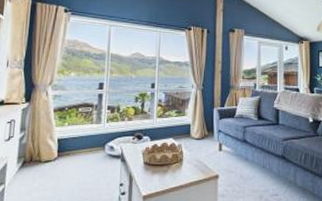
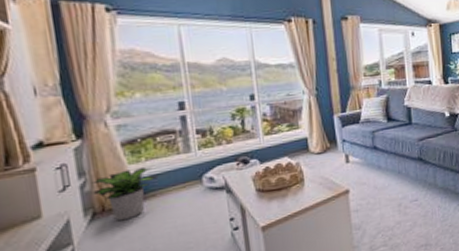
potted plant: none [27,130,75,171] -> present [91,166,159,221]

